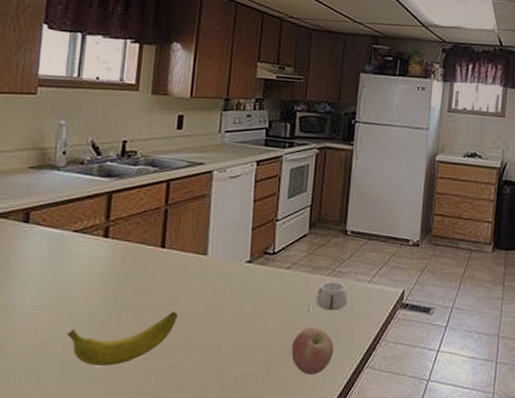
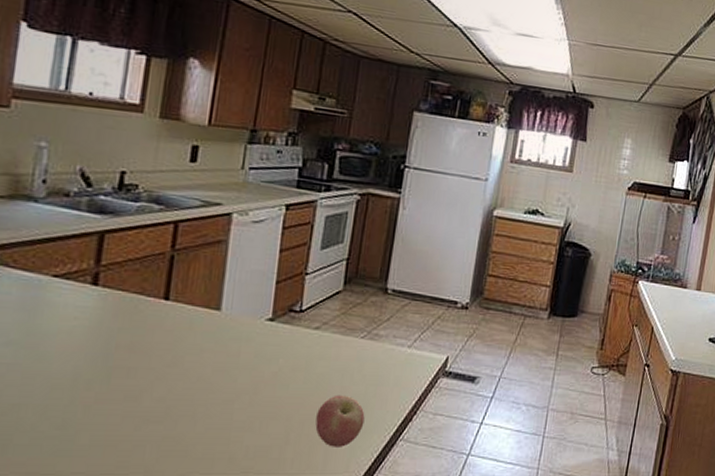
banana: present [67,311,178,366] -> none [41,373,181,434]
mug: present [309,281,348,313] -> none [338,344,385,379]

